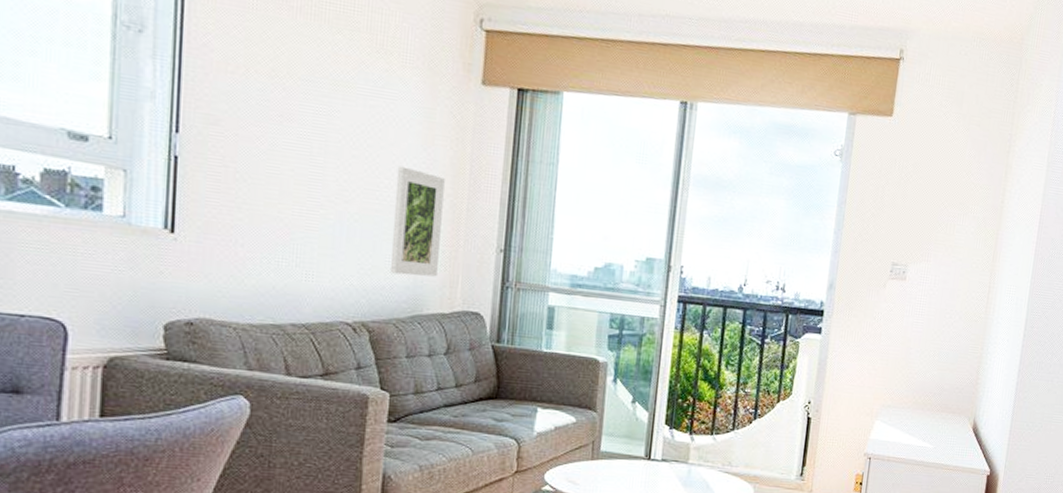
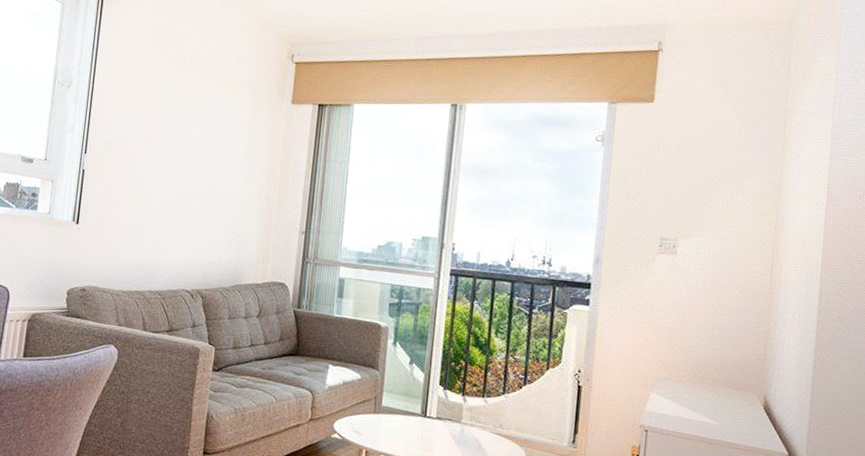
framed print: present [390,166,445,277] -> none [220,169,262,254]

